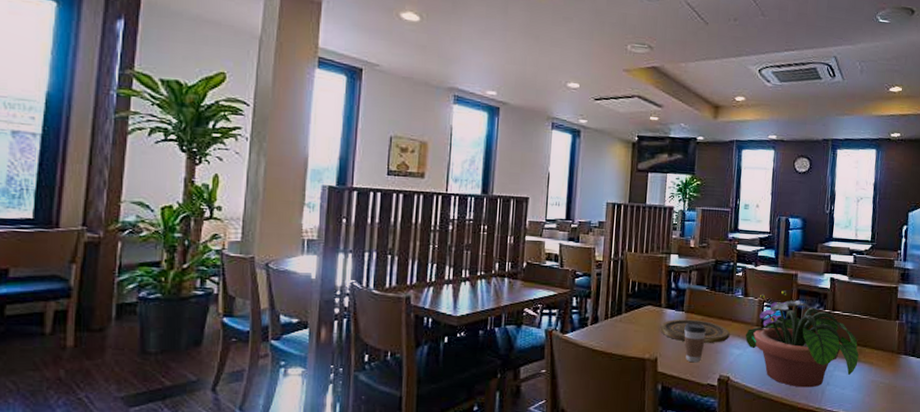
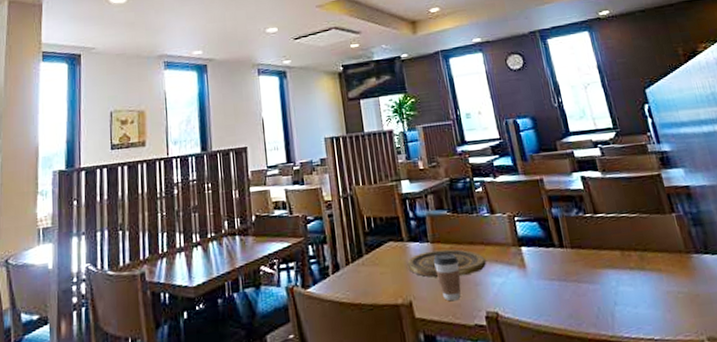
potted flower: present [745,290,859,388] -> none [503,200,644,313]

